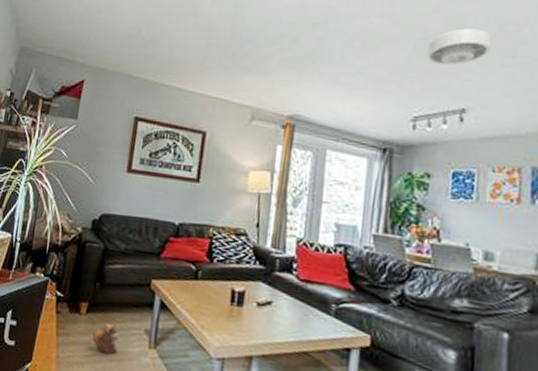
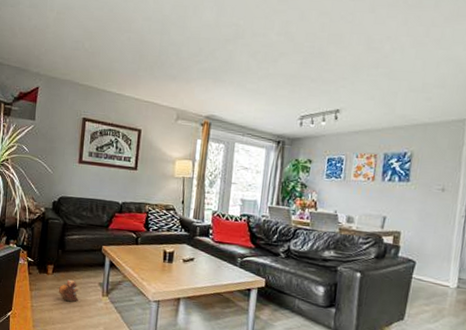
ceiling light: present [426,28,491,66] -> none [312,45,361,75]

